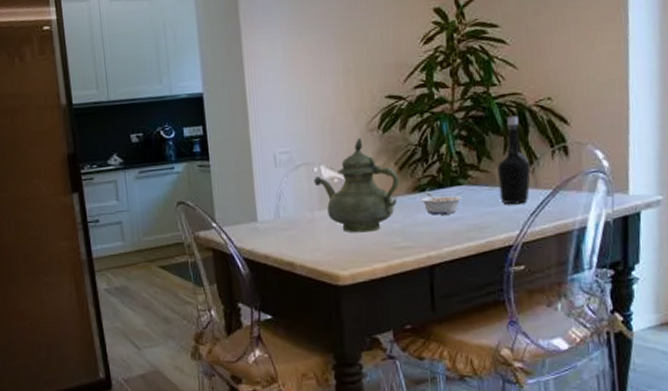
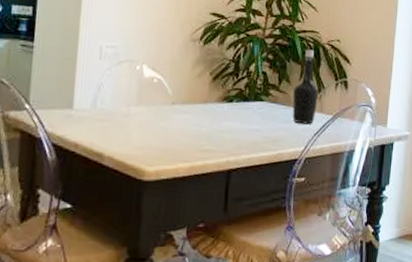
teapot: present [313,138,400,233] -> none [134,46,212,133]
legume: present [420,193,463,215] -> none [228,104,263,126]

